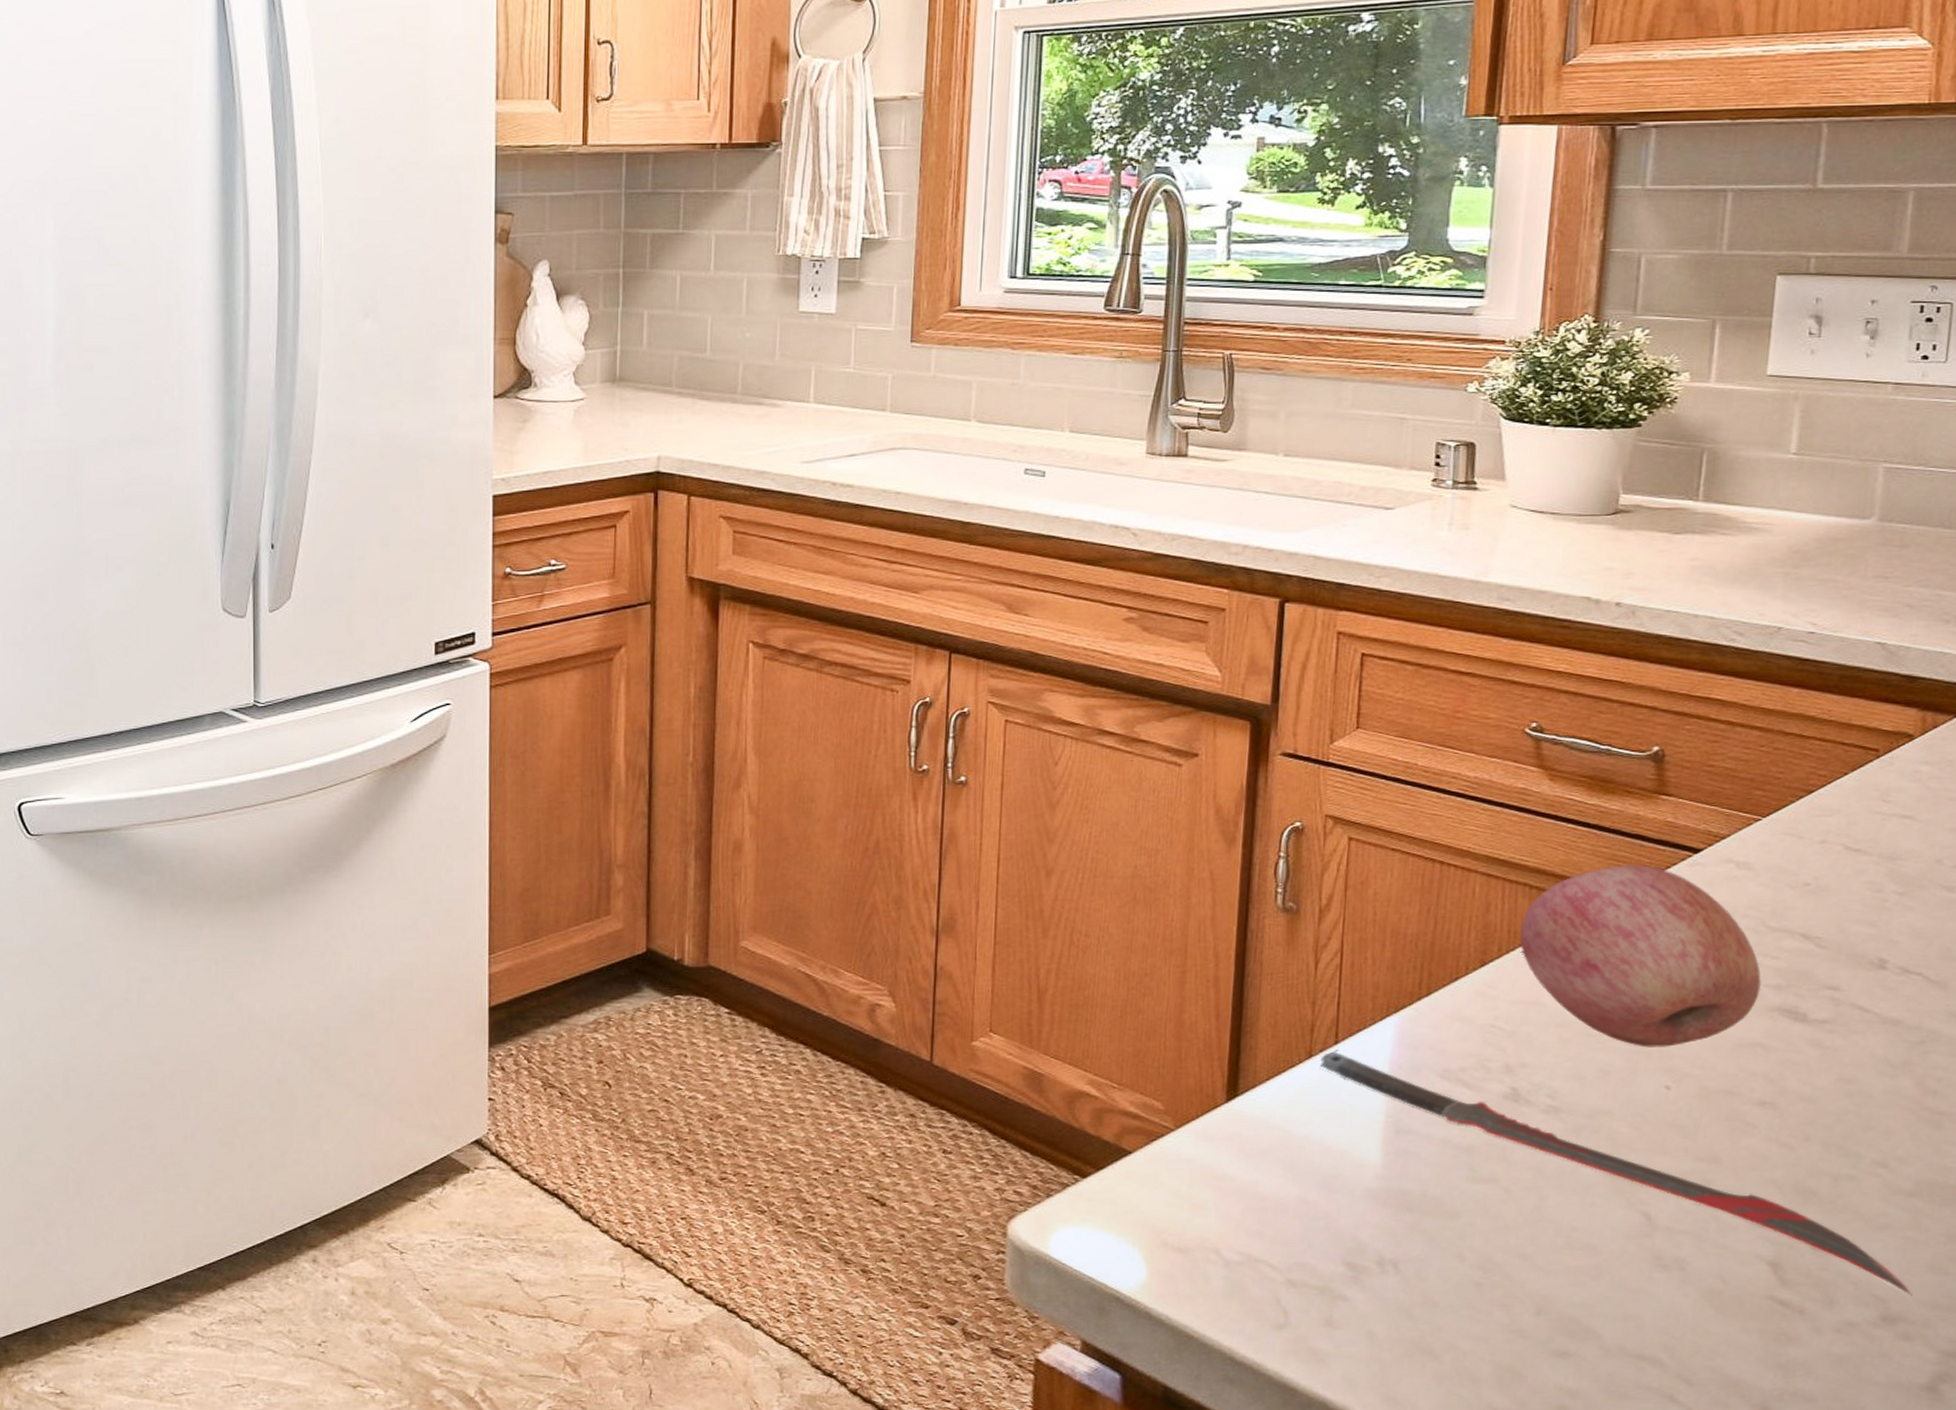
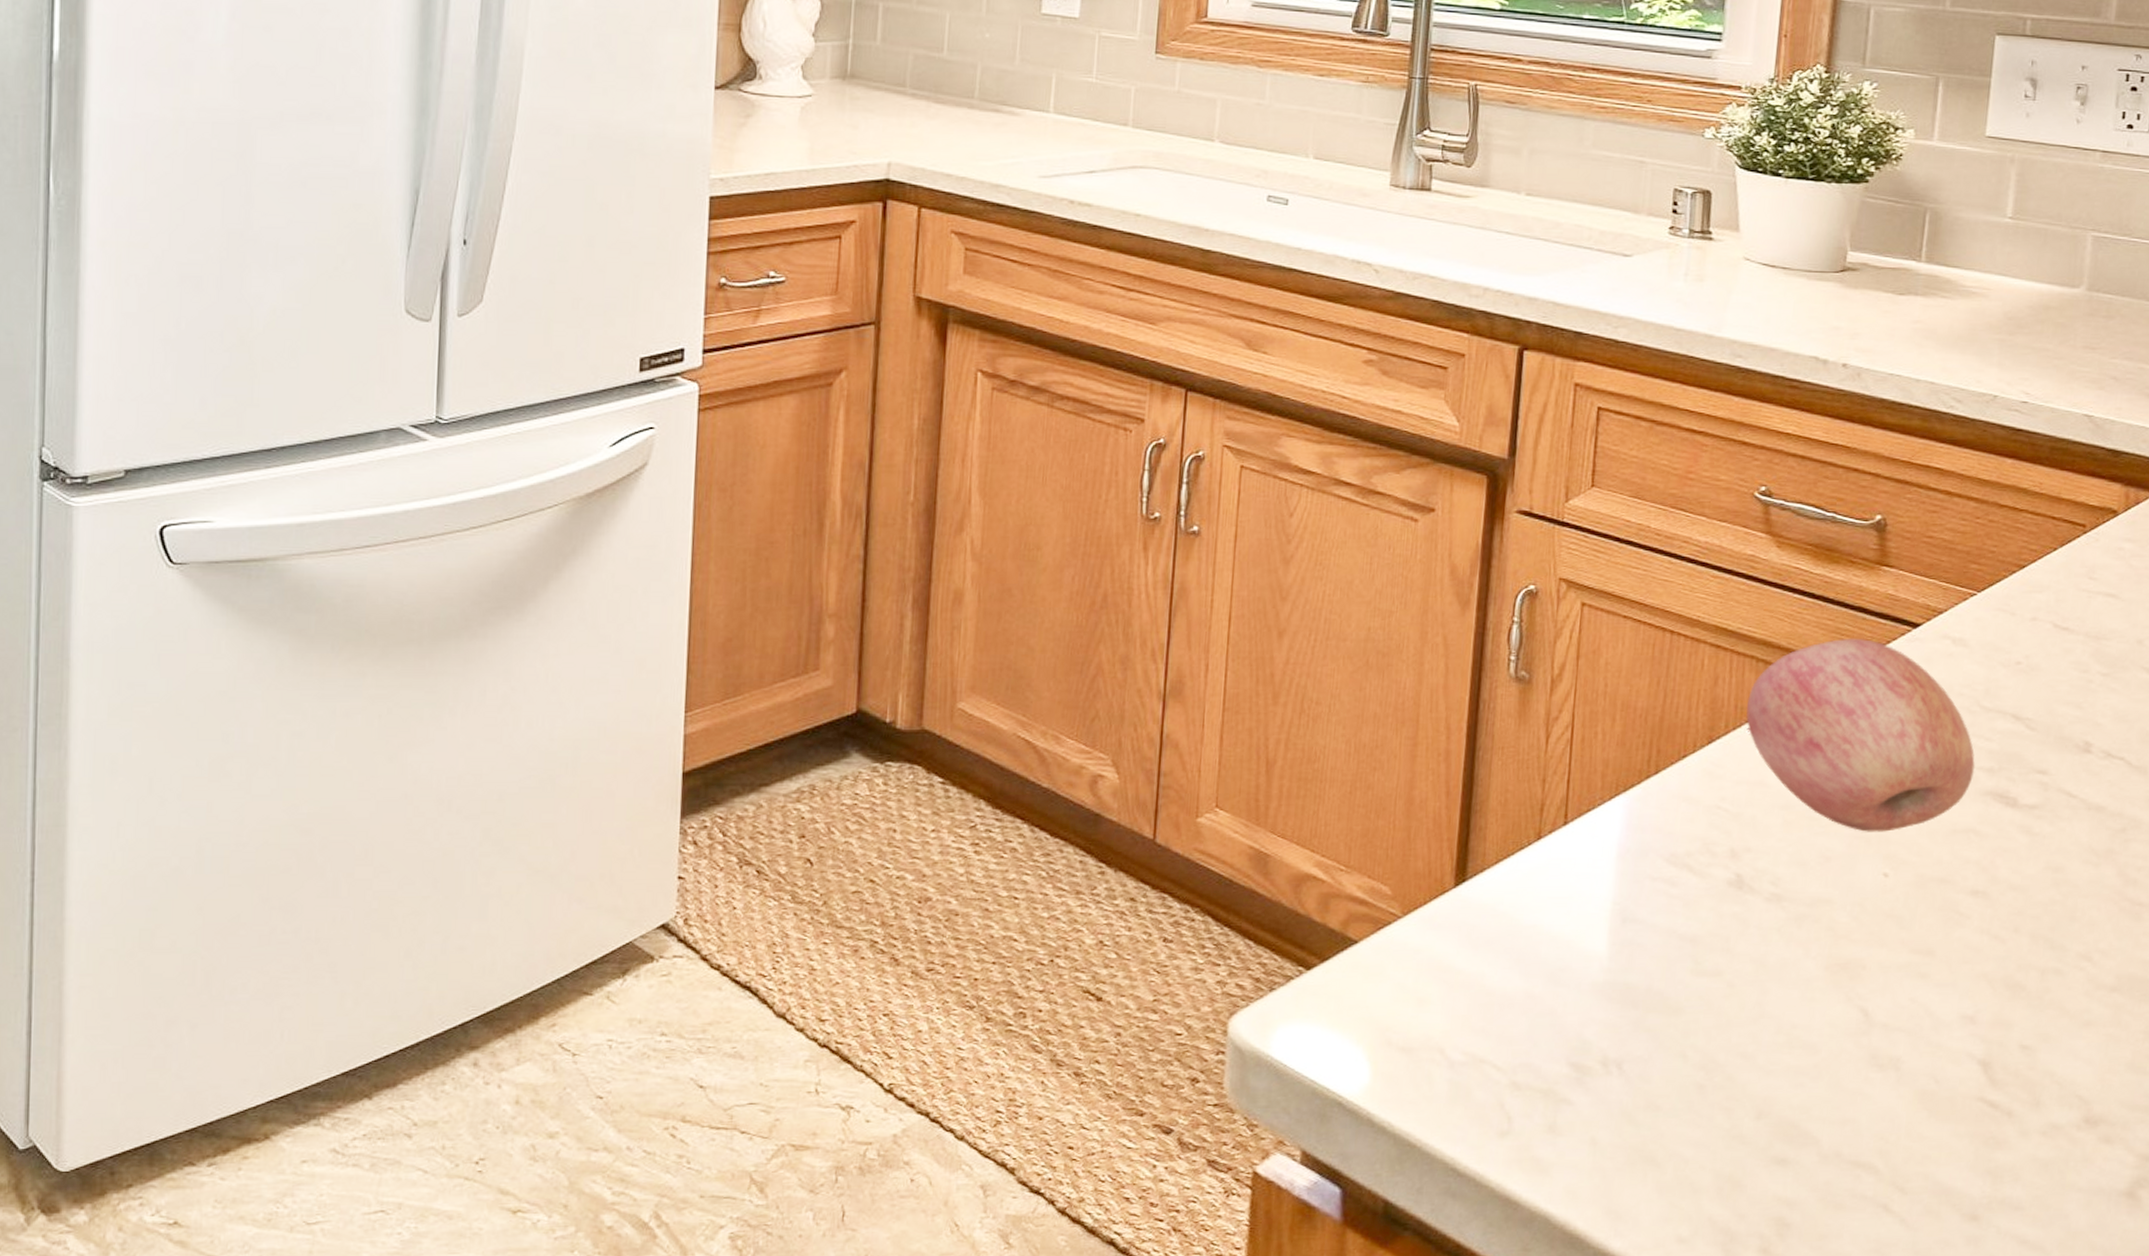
knife: present [1321,1051,1912,1297] -> none [1550,833,2113,1097]

